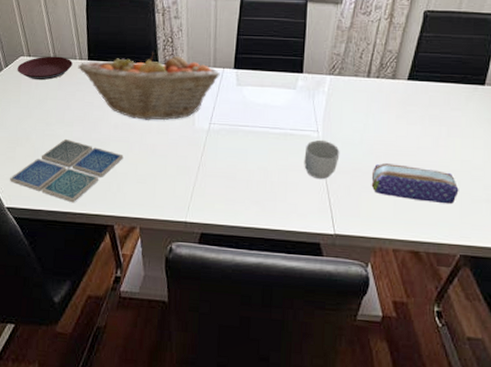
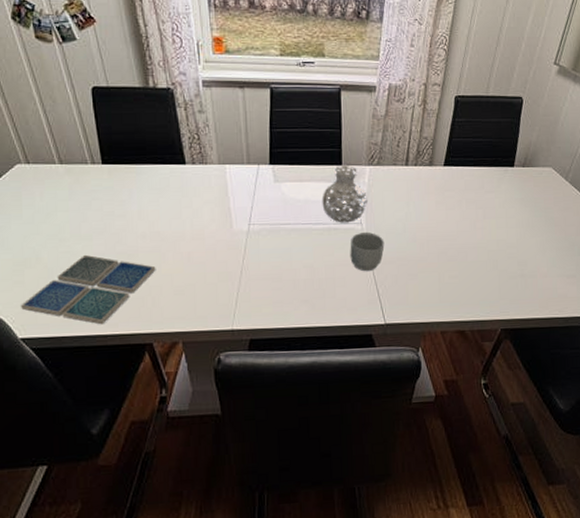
plate: present [17,56,73,81] -> none [14,161,83,191]
fruit basket: present [78,52,220,121] -> none [91,151,255,226]
vase: none [280,72,326,130] -> present [322,164,367,223]
pencil case: present [371,163,459,205] -> none [416,249,497,283]

